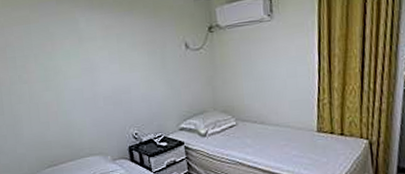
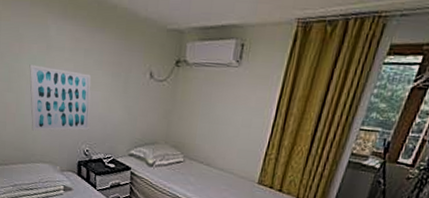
wall art: none [64,57,135,125] -> present [29,64,92,132]

